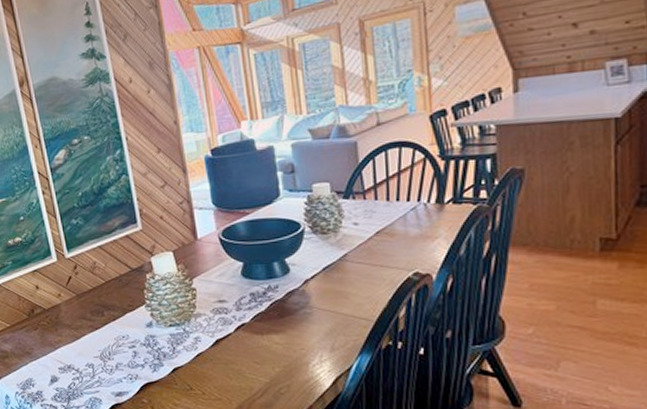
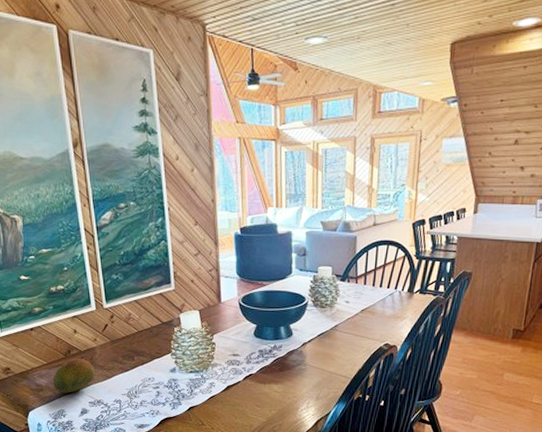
fruit: none [18,317,63,359] -> present [52,358,95,393]

